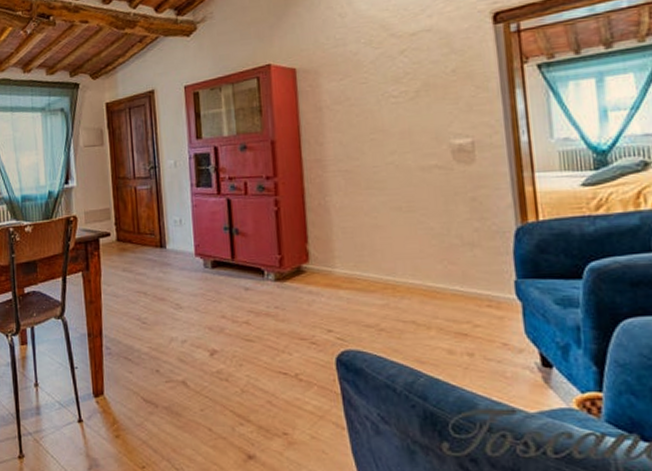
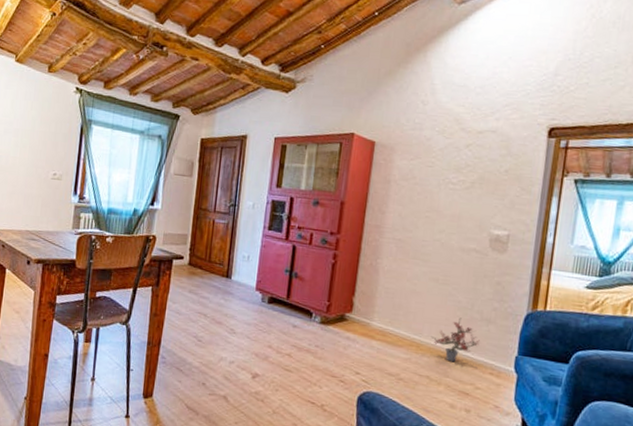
potted plant: none [407,246,467,300] -> present [431,317,480,363]

